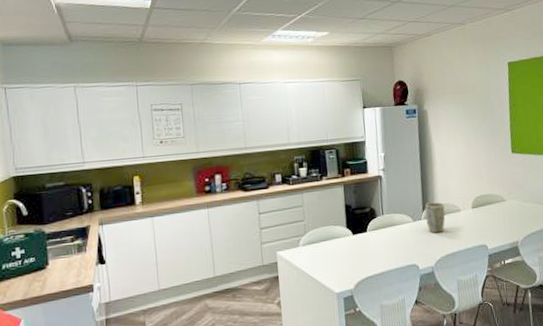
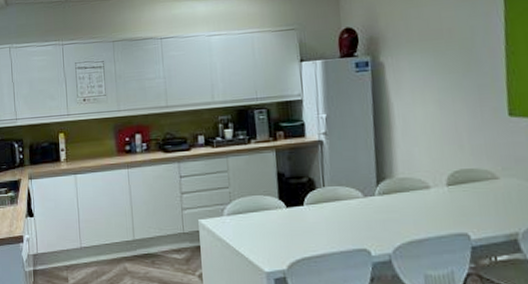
plant pot: present [425,202,446,233] -> none [379,175,408,214]

